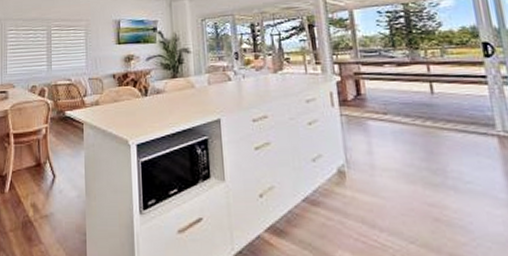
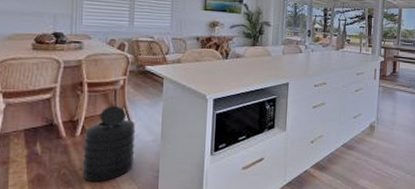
trash can: none [12,158,61,246] -> present [82,106,136,182]

